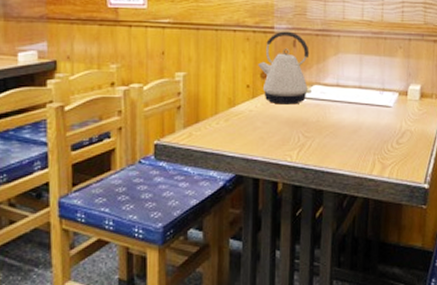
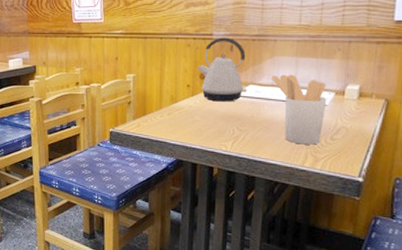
utensil holder: none [336,73,391,151] -> present [271,74,327,145]

